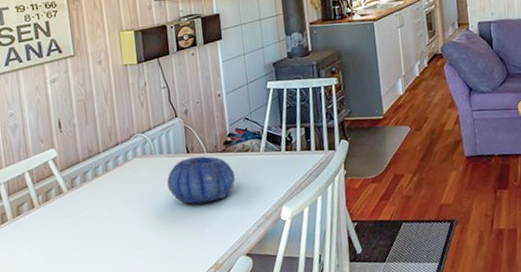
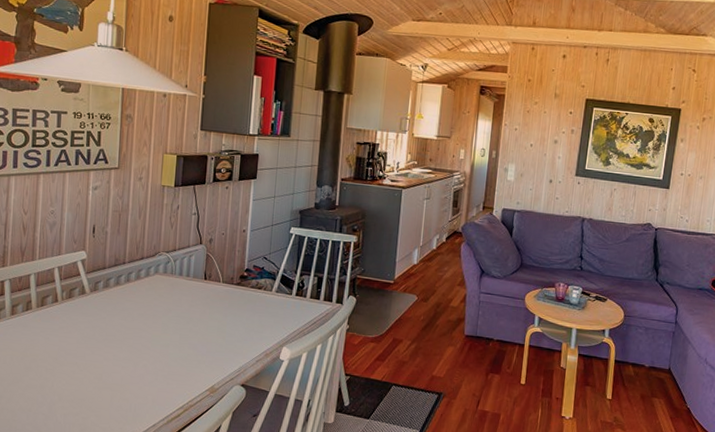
decorative bowl: present [167,156,236,204] -> none [180,284,245,329]

